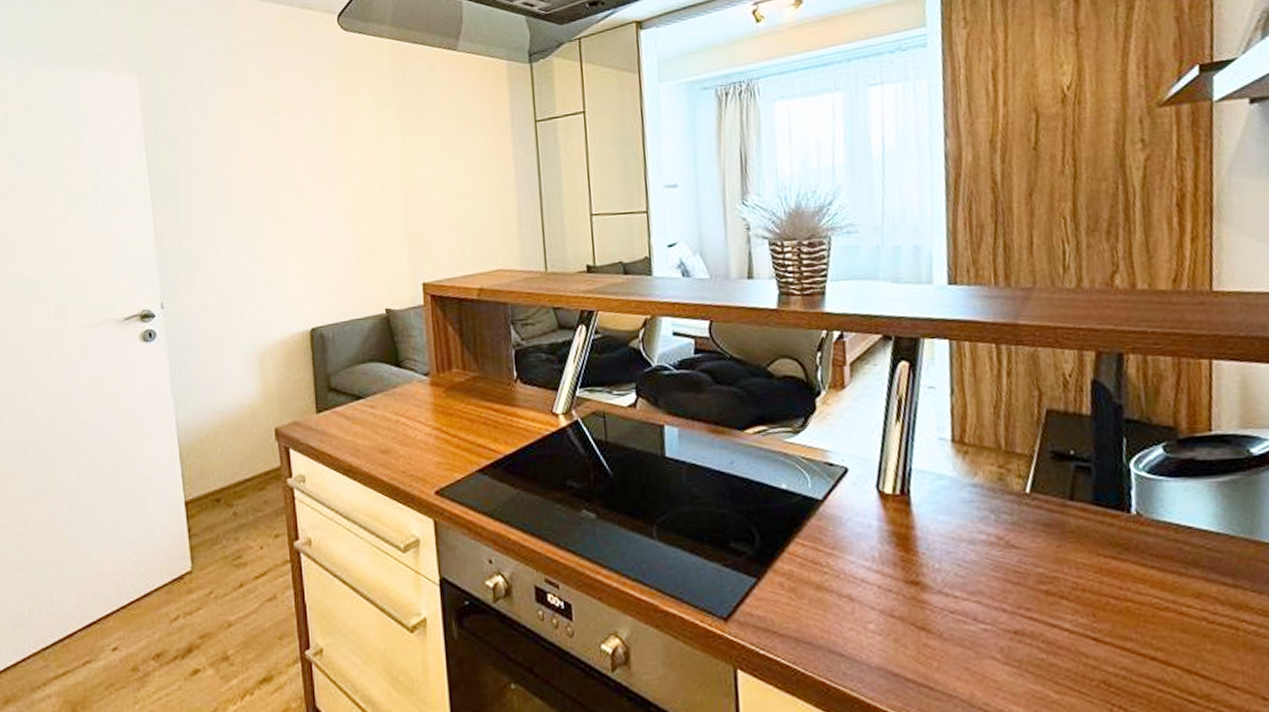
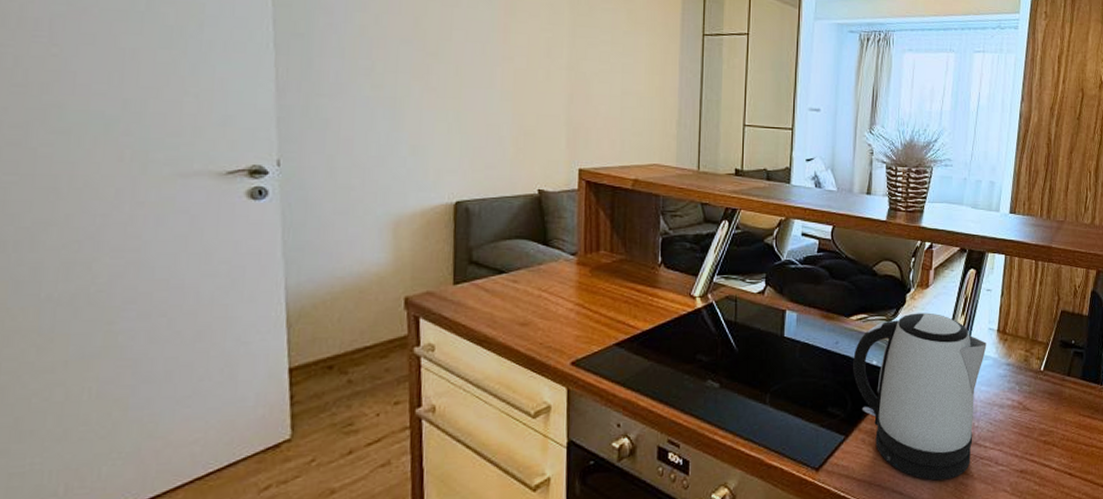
kettle: none [755,420,939,640] -> present [853,312,987,481]

